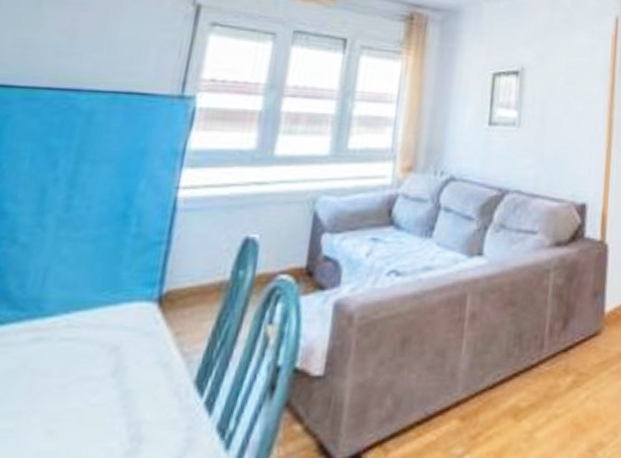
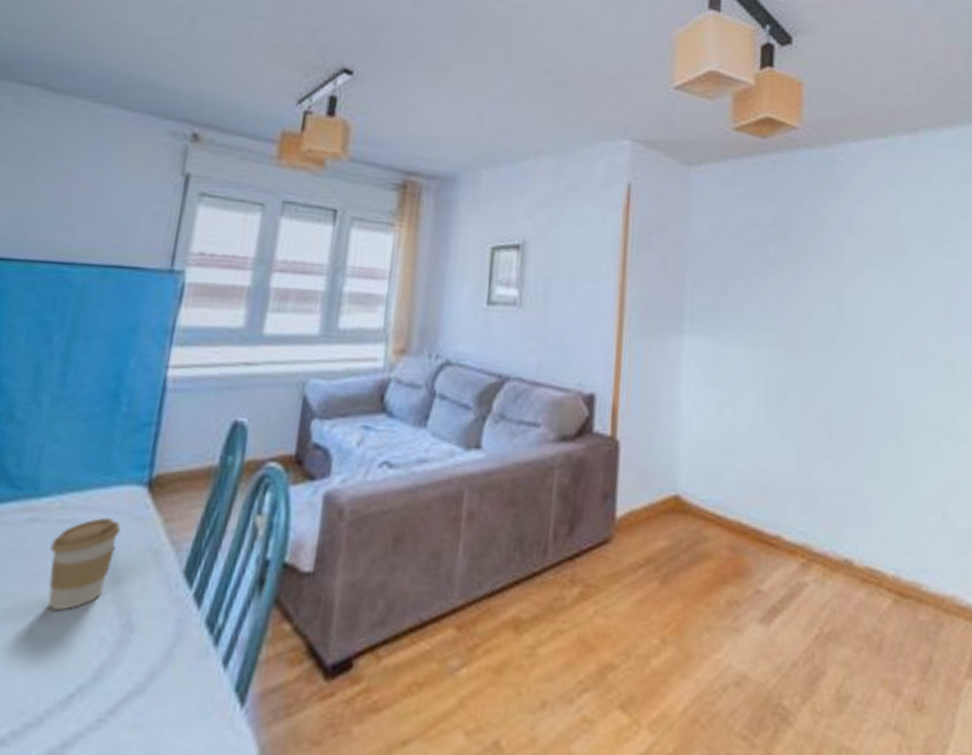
coffee cup: none [53,334,130,426] -> present [48,518,121,610]

